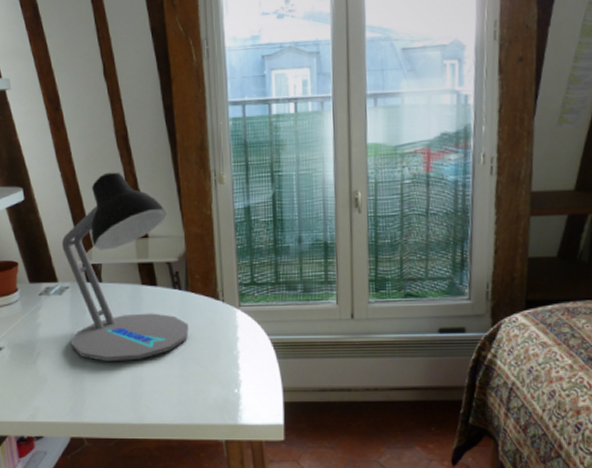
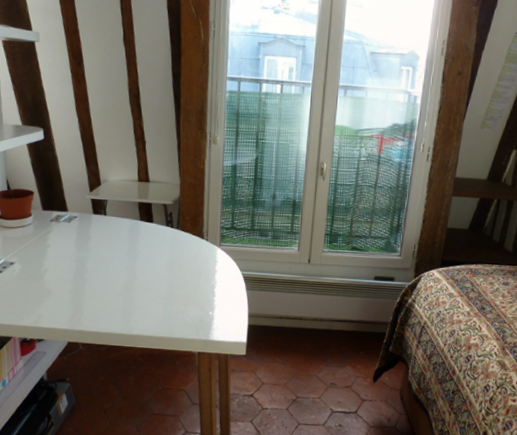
desk lamp: present [62,172,189,361] -> none [74,124,177,282]

